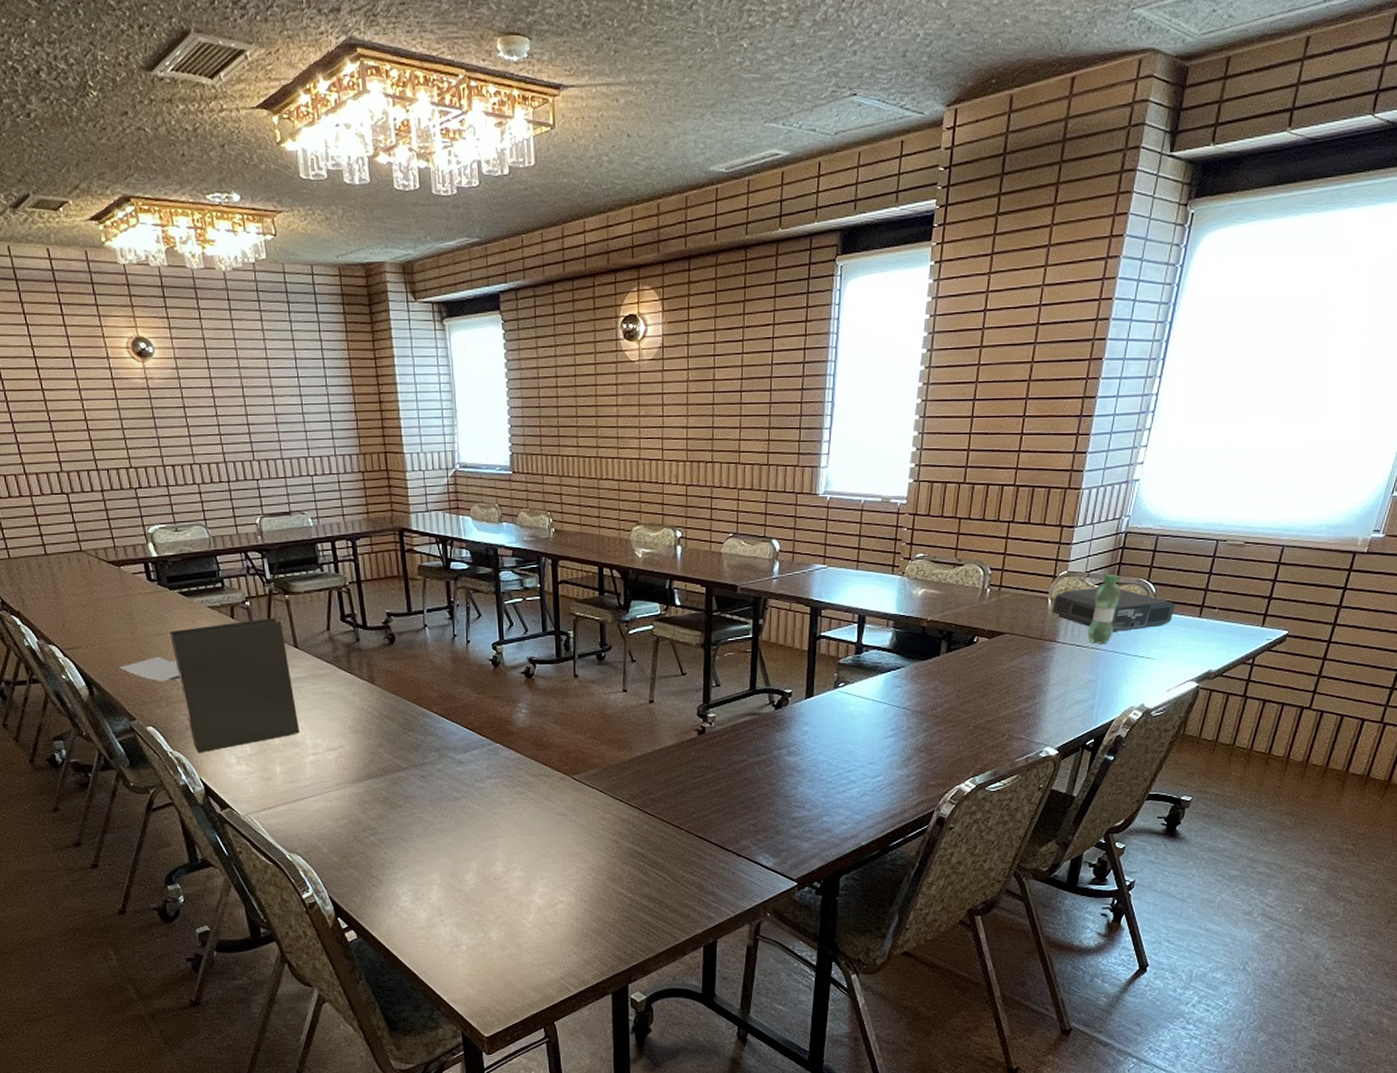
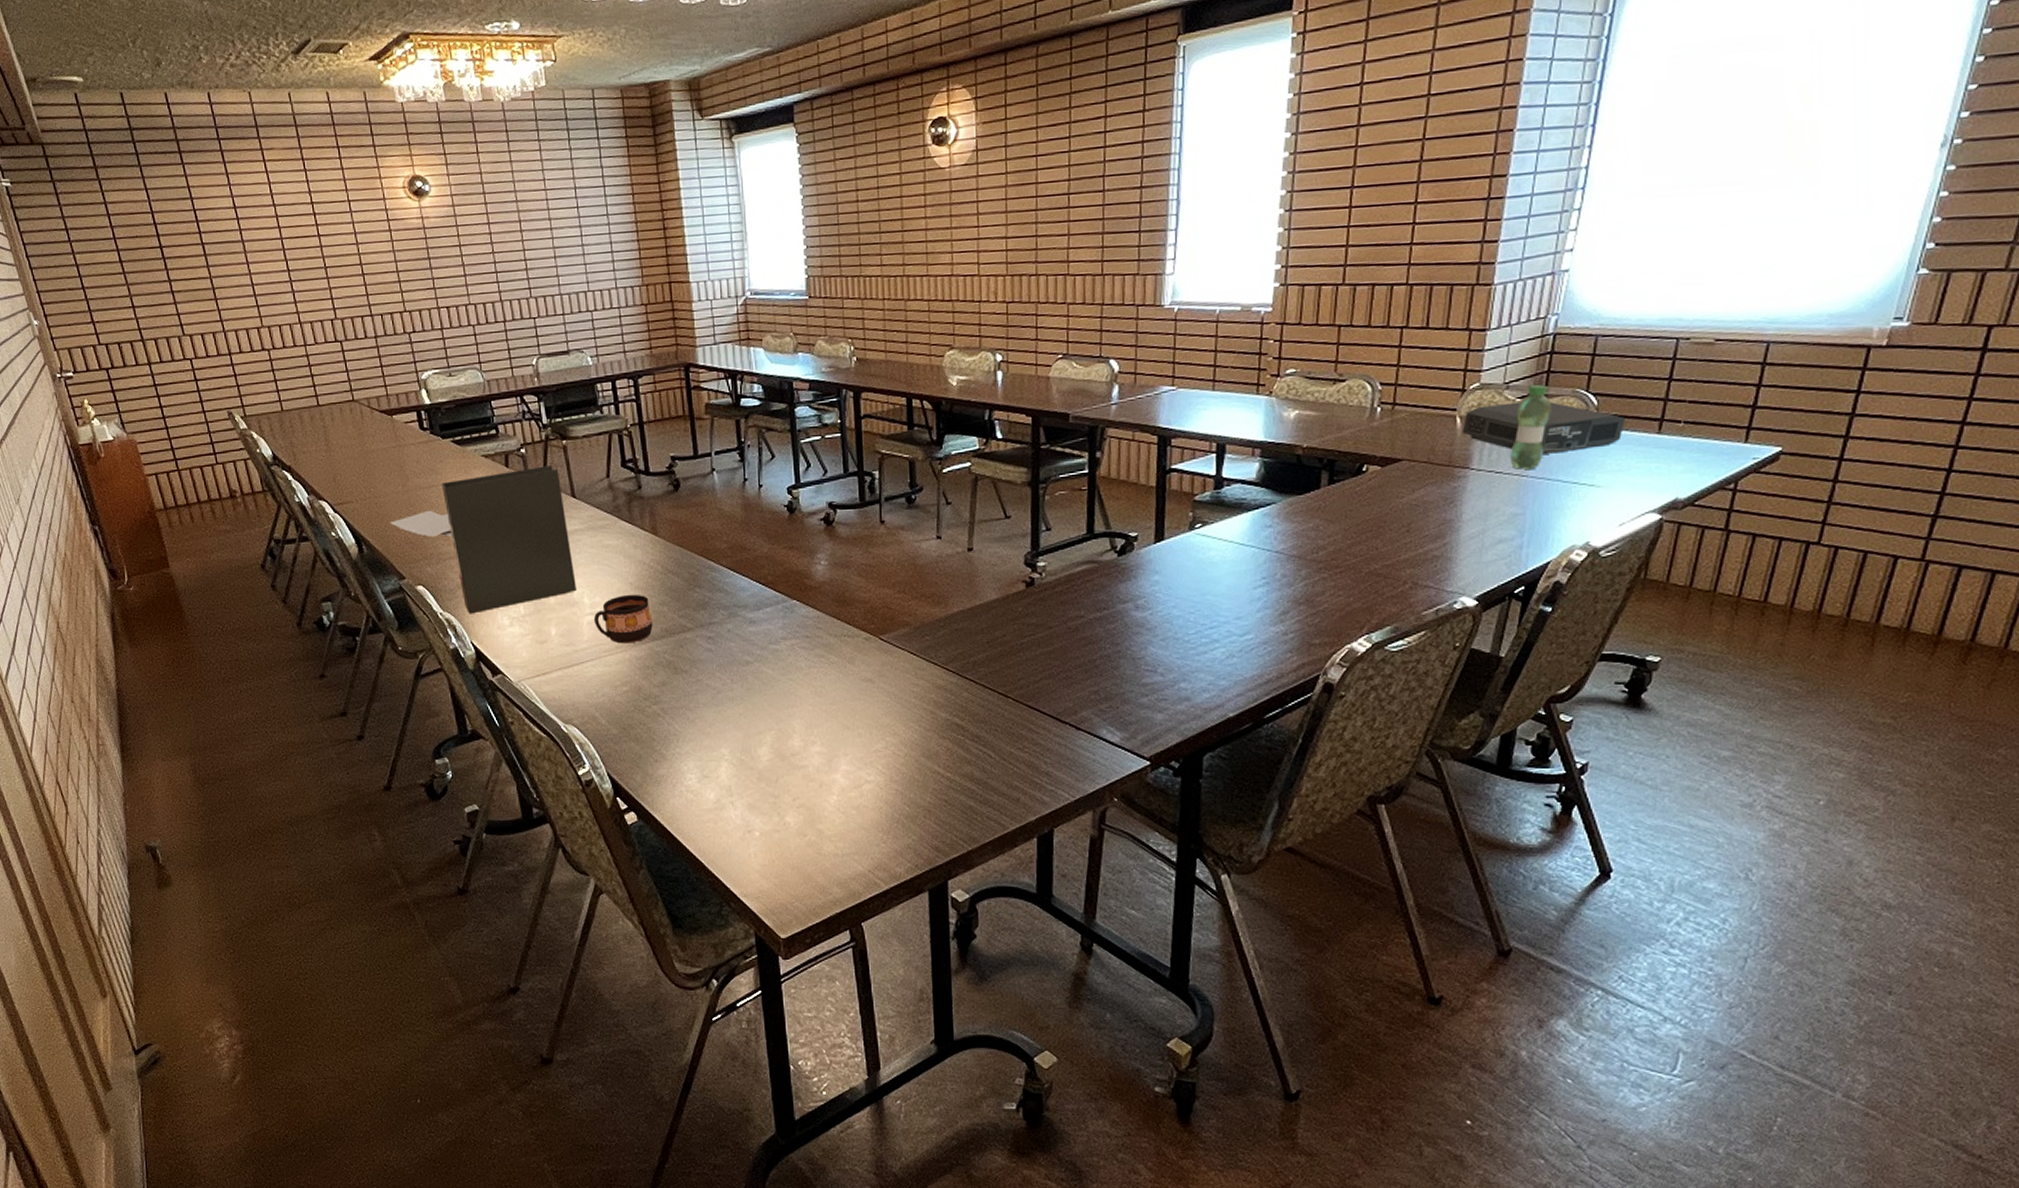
cup: none [315,736,371,781] -> present [593,594,653,644]

